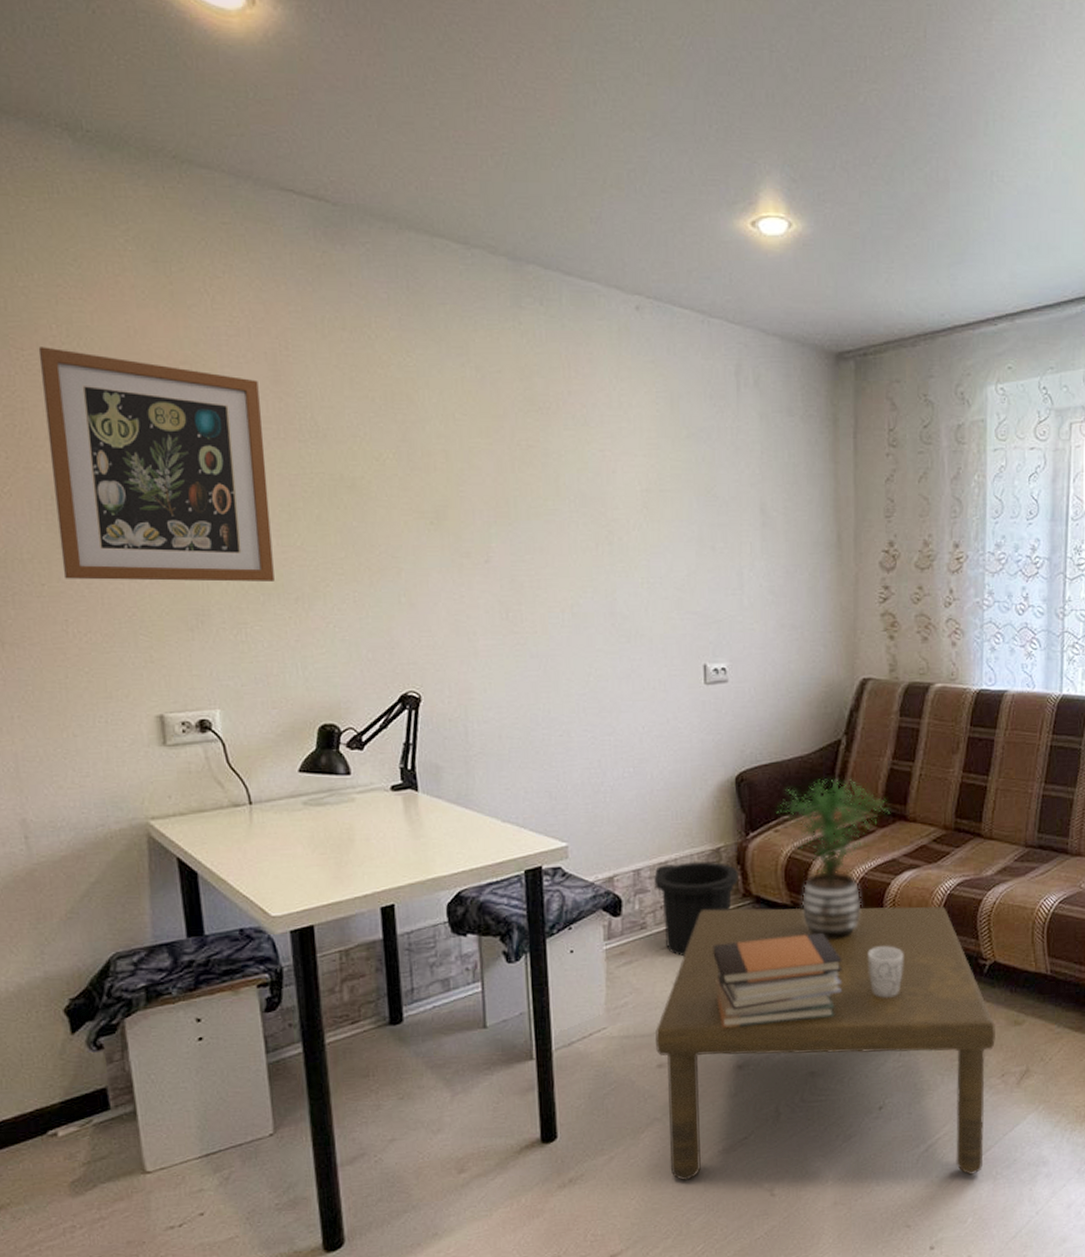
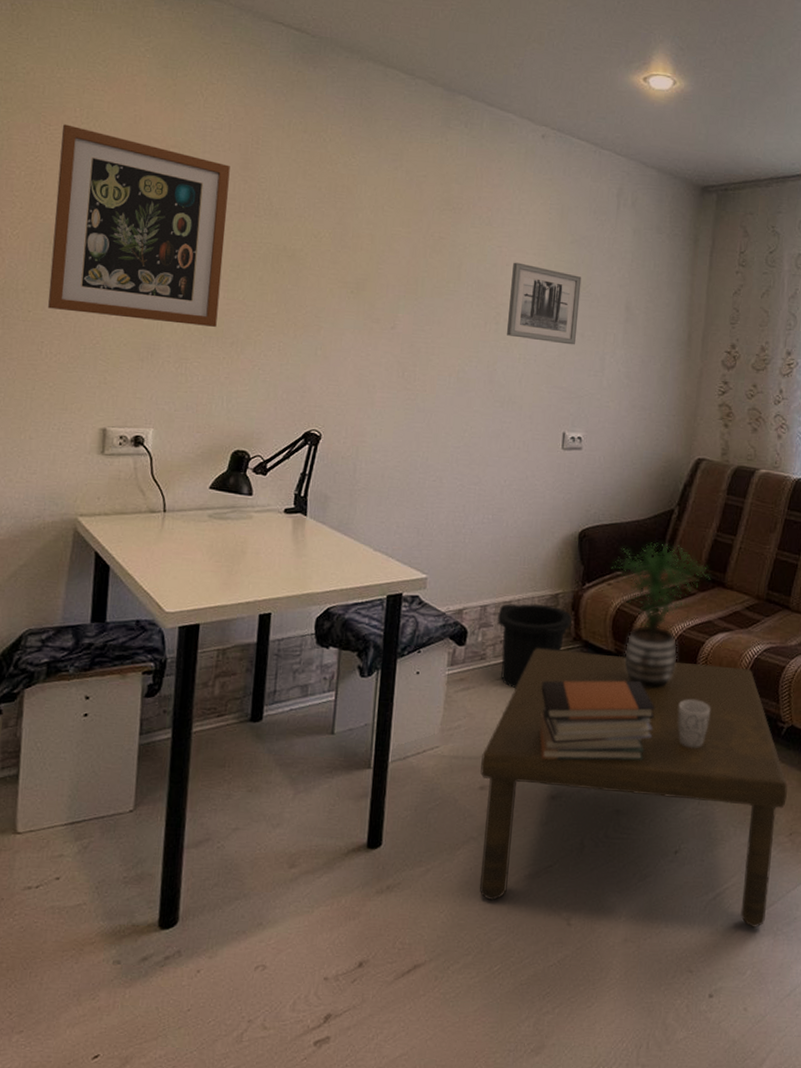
wall art: none [620,468,707,561] -> present [507,262,582,345]

